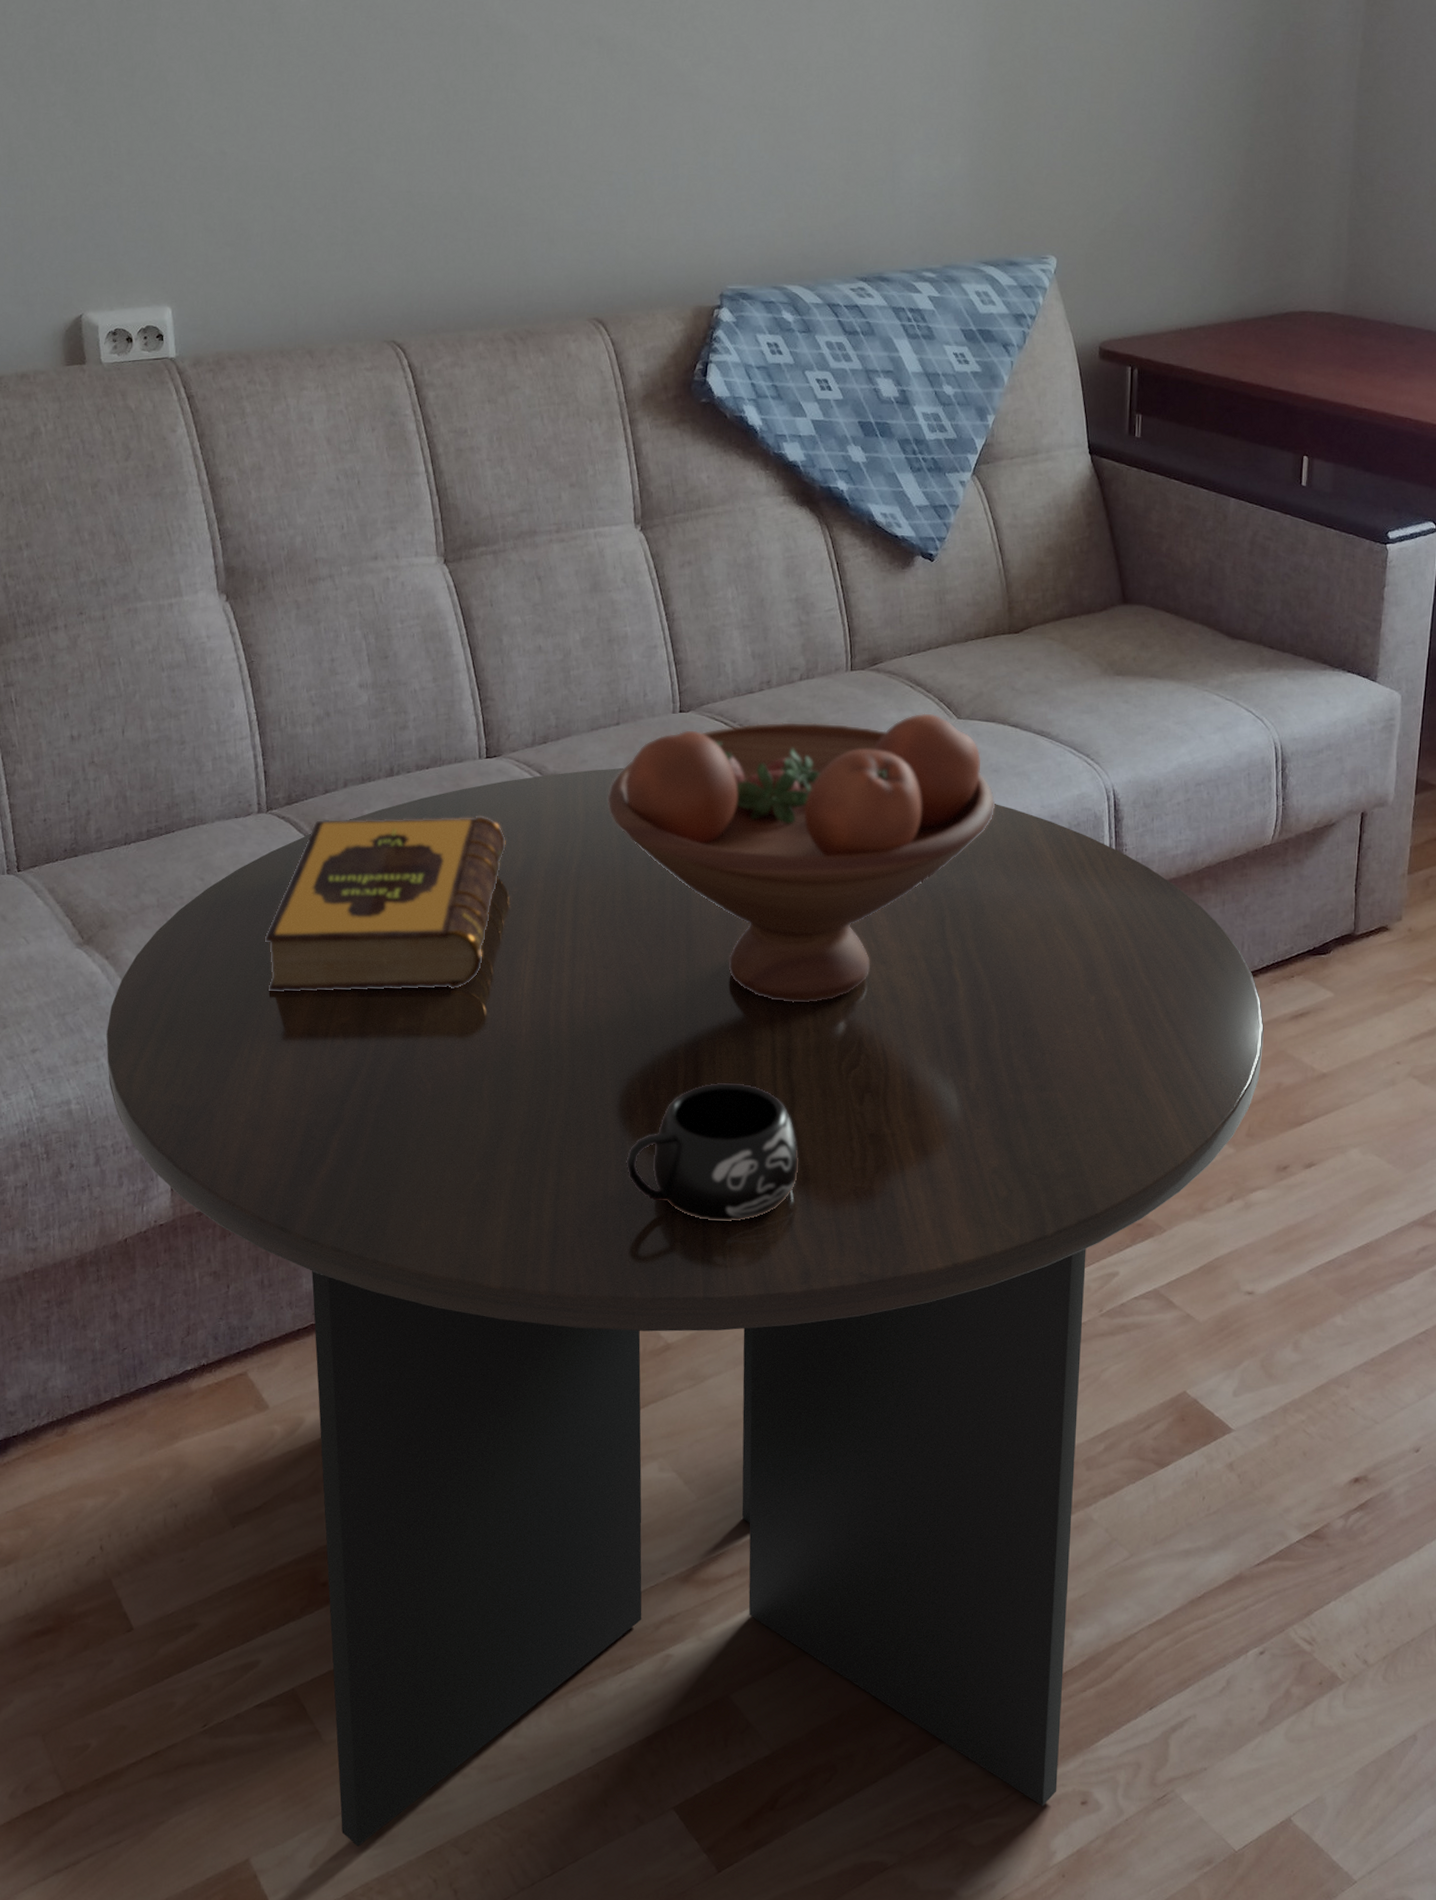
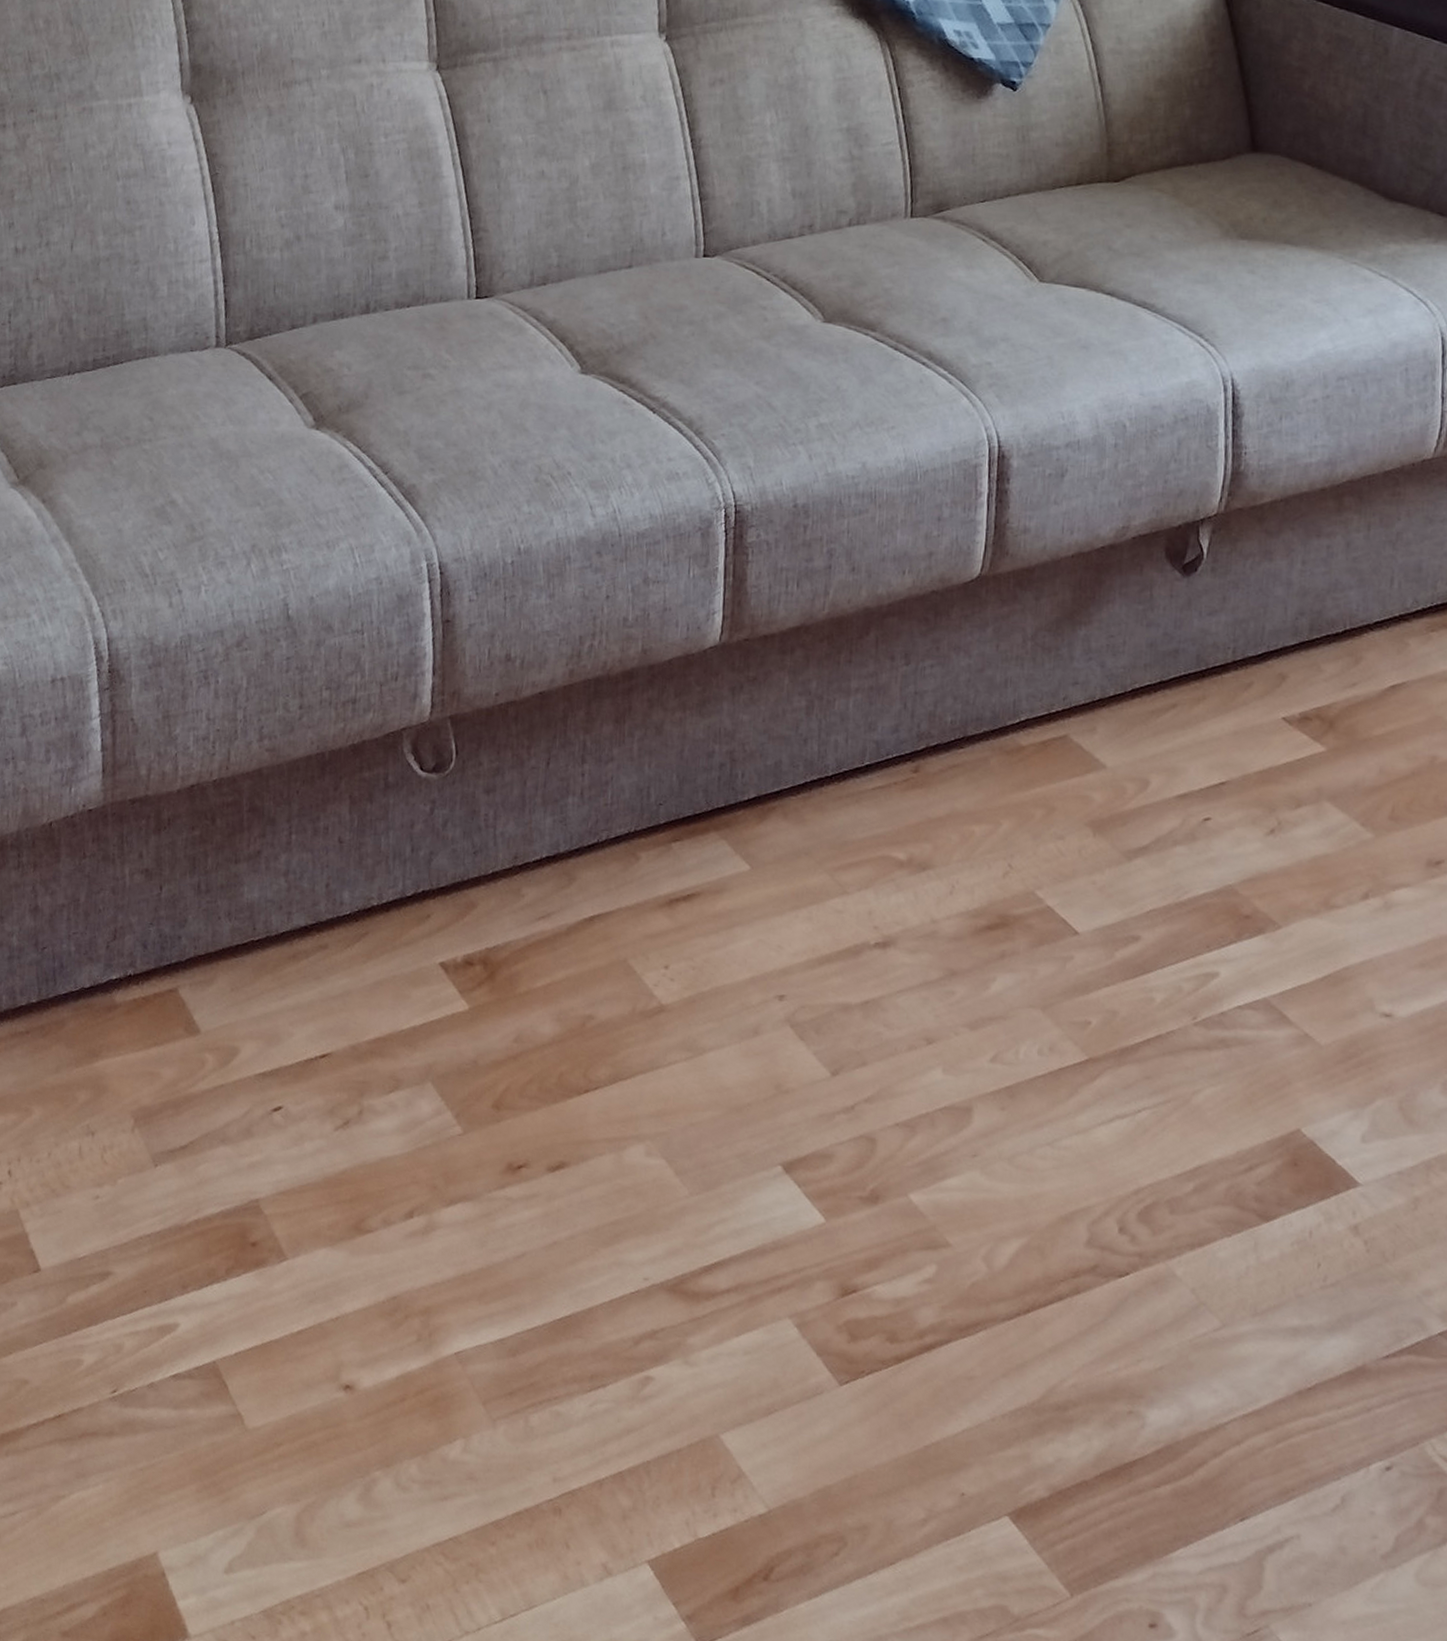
coffee table: present [106,767,1264,1847] -> none [38,318,1416,1623]
hardback book: present [264,815,506,992] -> none [217,359,495,565]
fruit bowl: present [608,713,996,1003] -> none [615,272,1084,612]
mug: present [626,1082,799,1222] -> none [620,699,827,867]

